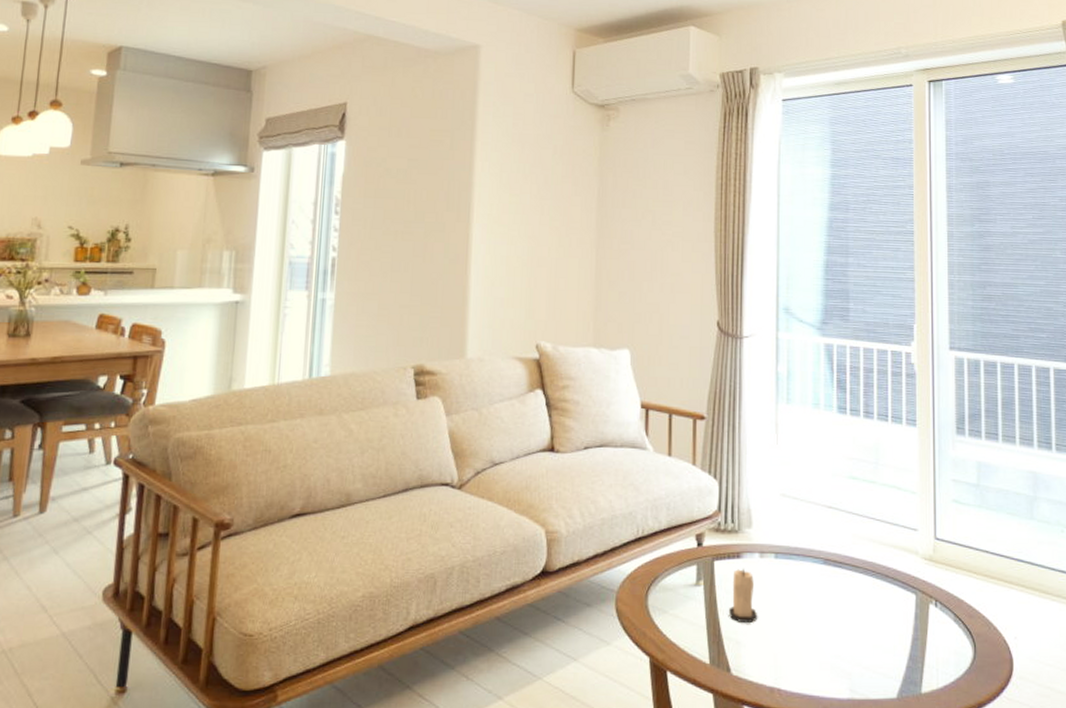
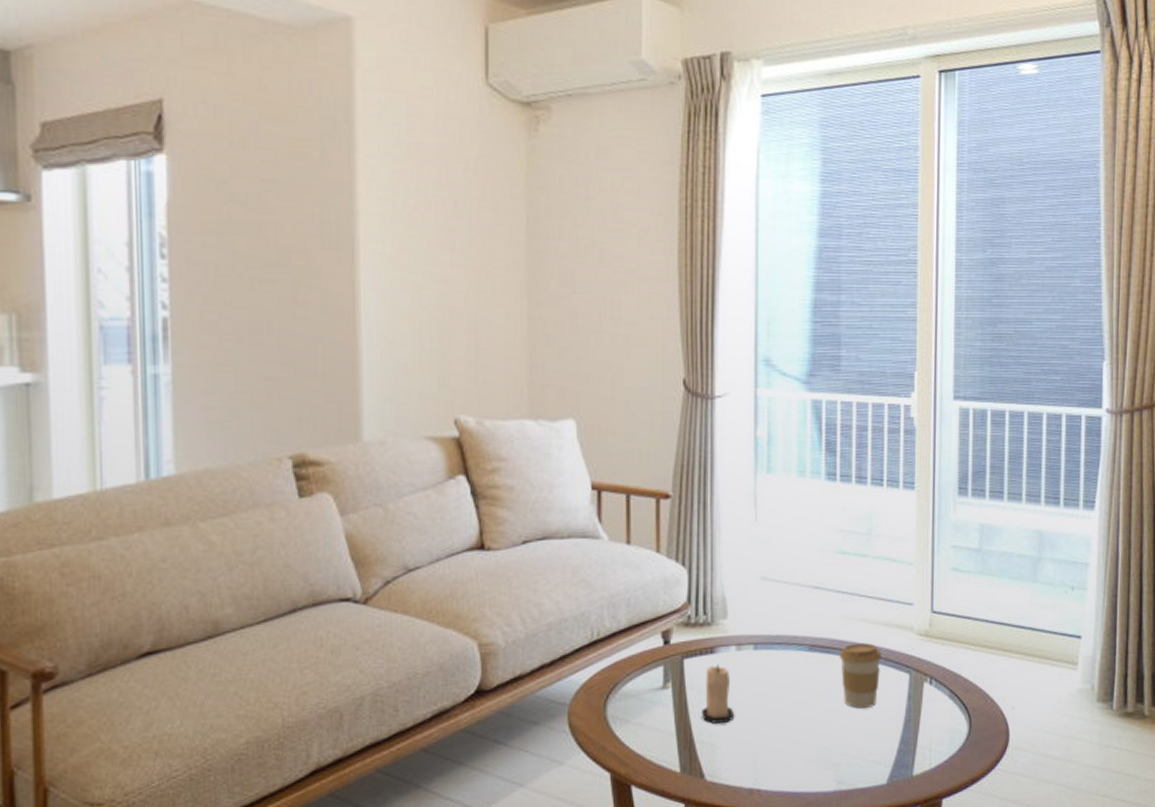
coffee cup: none [851,561,890,624] -> present [839,643,882,709]

